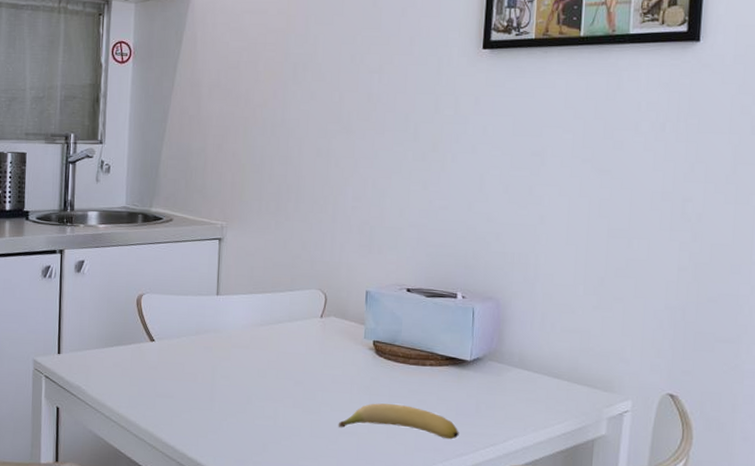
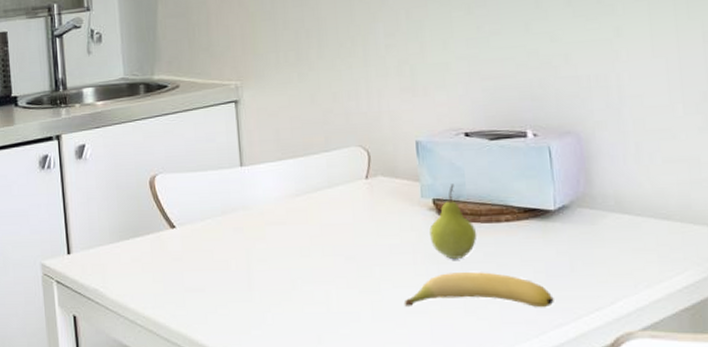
fruit: none [367,330,405,392] -> present [430,184,477,259]

